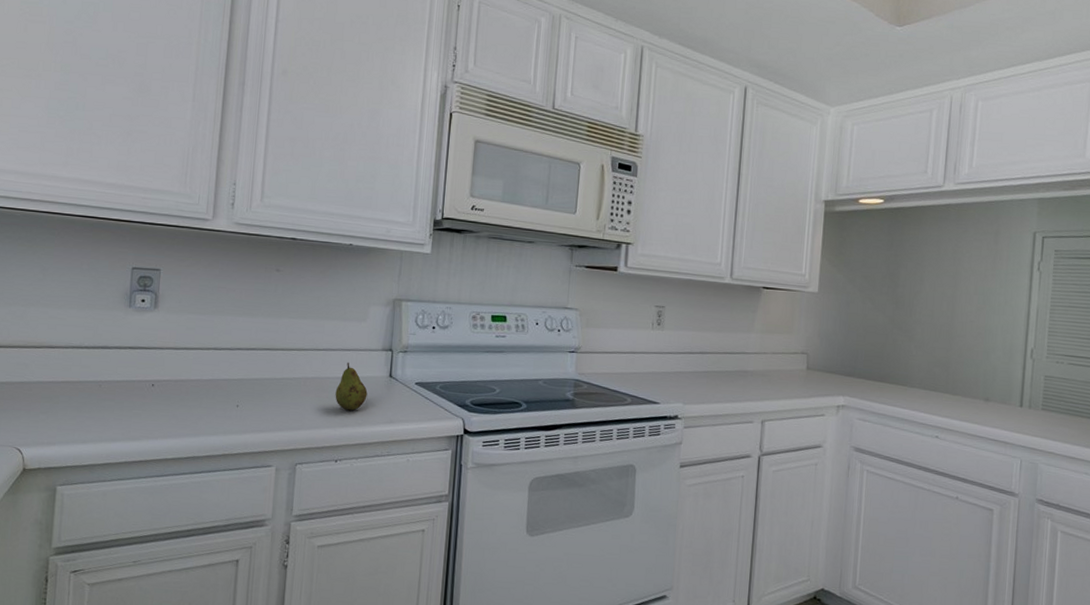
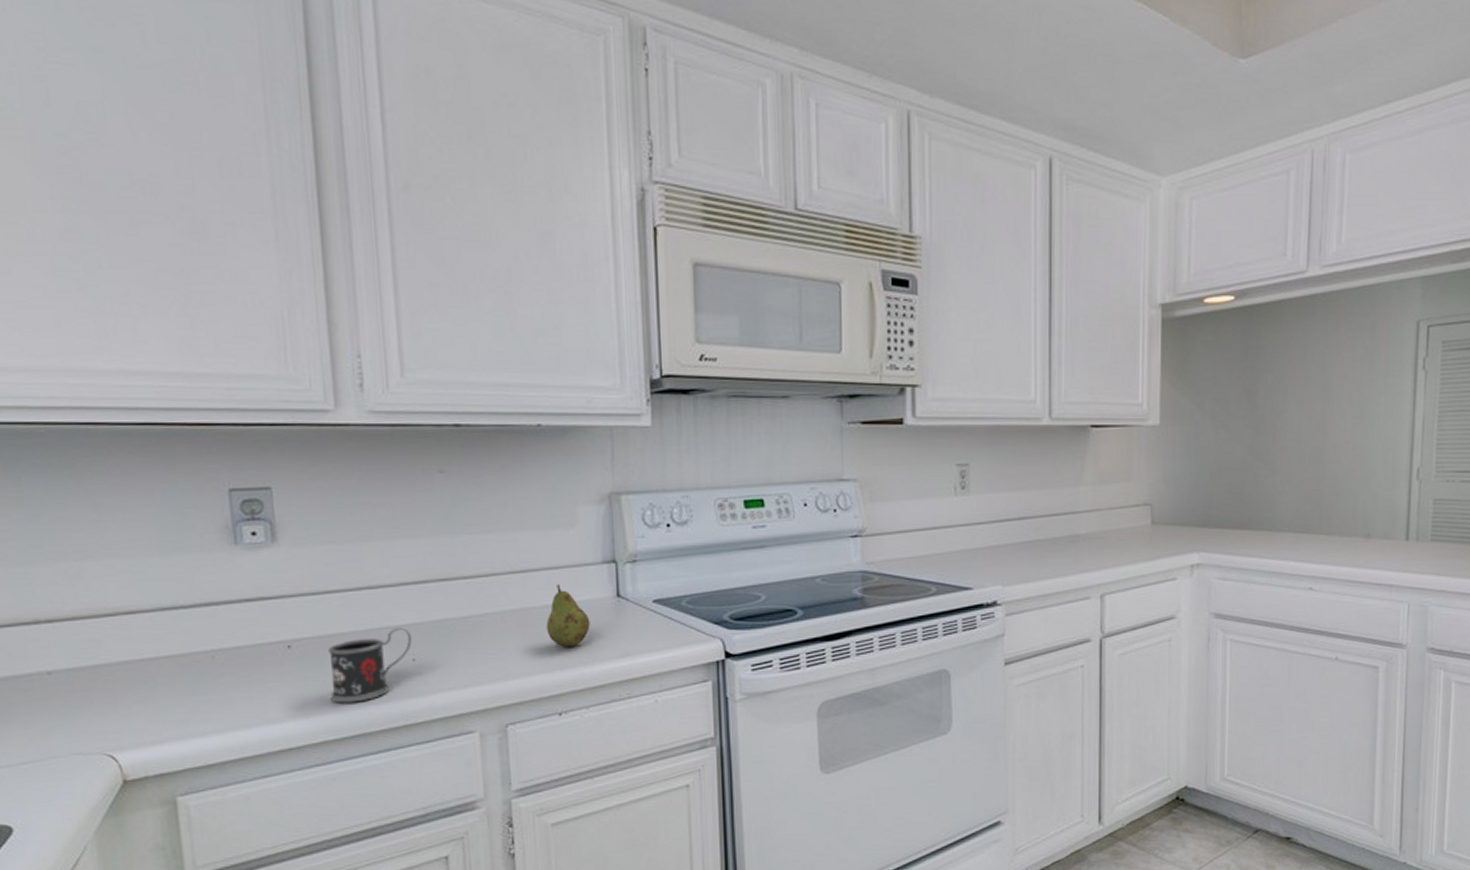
mug: none [174,380,239,432] -> present [328,627,412,703]

